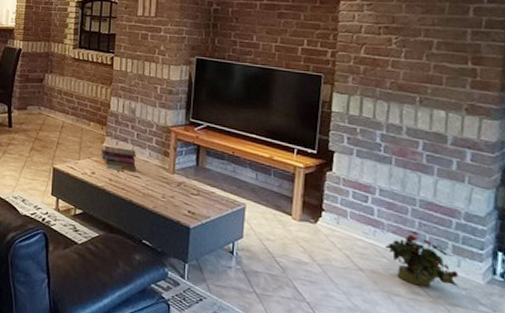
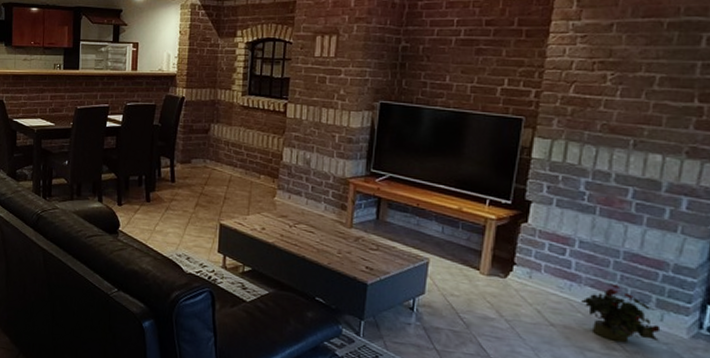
books: present [101,145,137,172] -> none [272,199,311,227]

